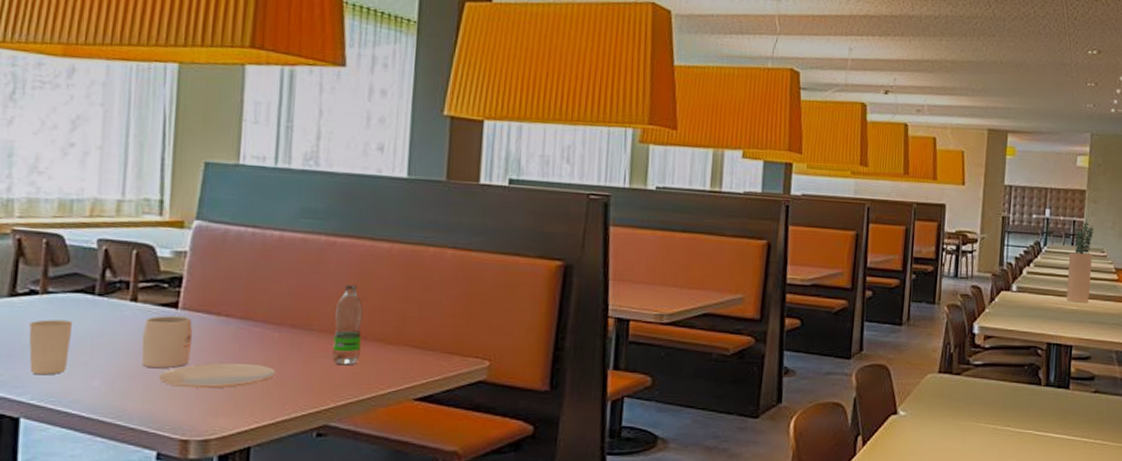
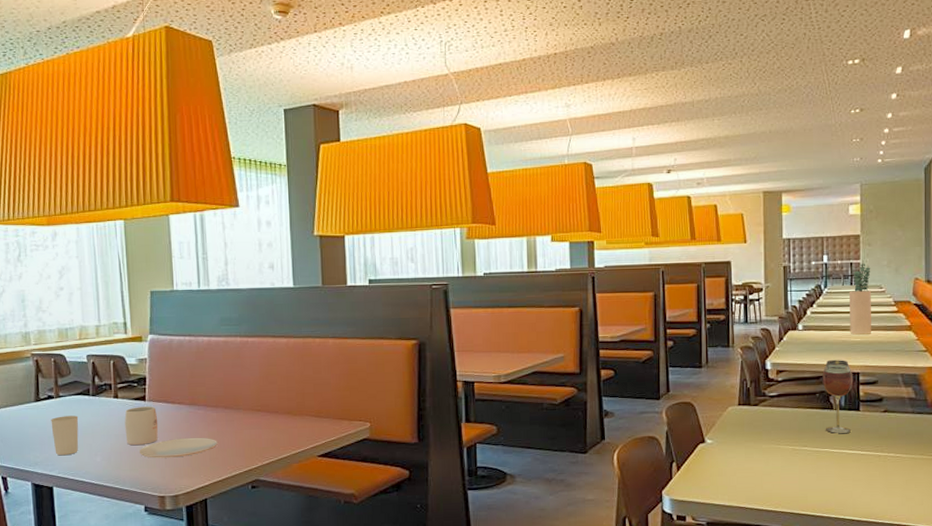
bottle: present [331,285,363,366] -> none [253,373,276,434]
wineglass: none [1030,328,1065,414] -> present [822,360,853,433]

